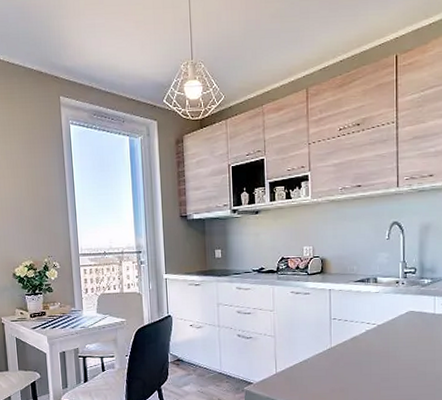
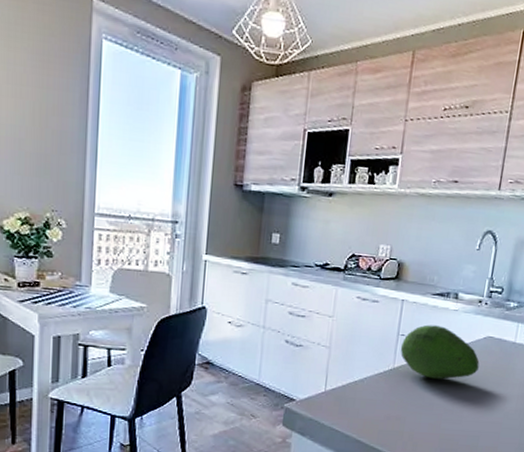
fruit: none [334,307,406,353] -> present [400,324,480,380]

